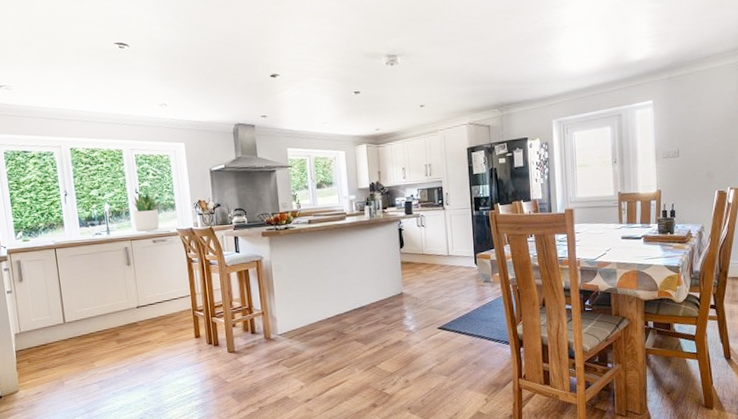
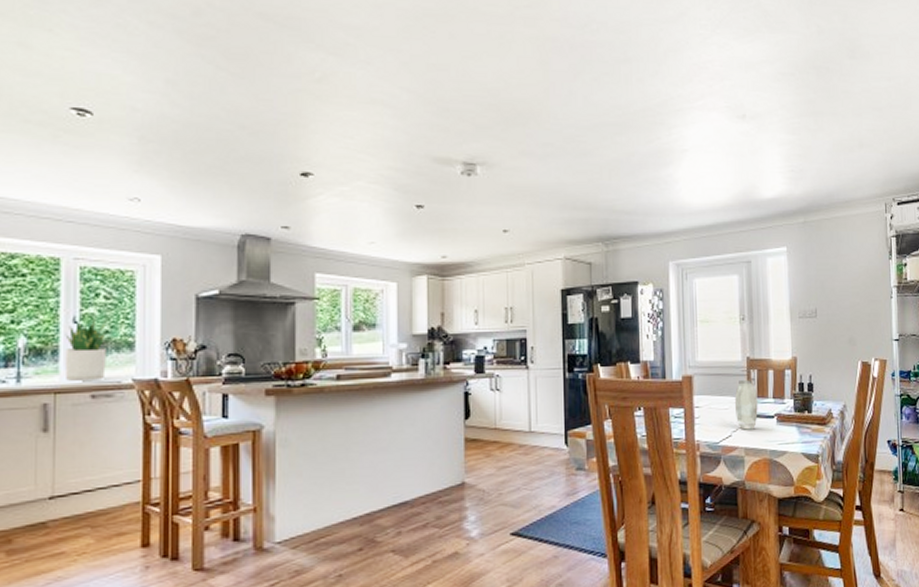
vase: none [608,210,628,249] -> present [735,380,758,430]

